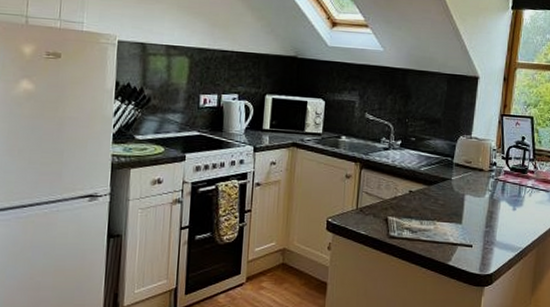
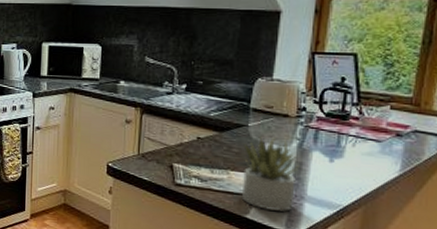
succulent plant: none [445,189,491,256] -> present [241,137,299,211]

